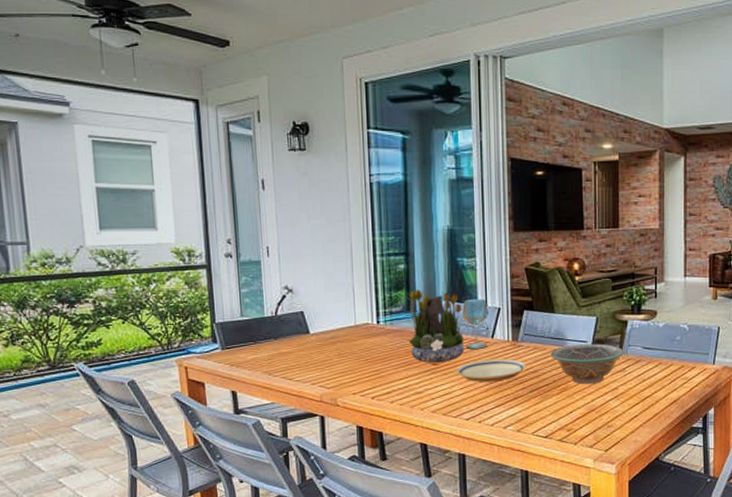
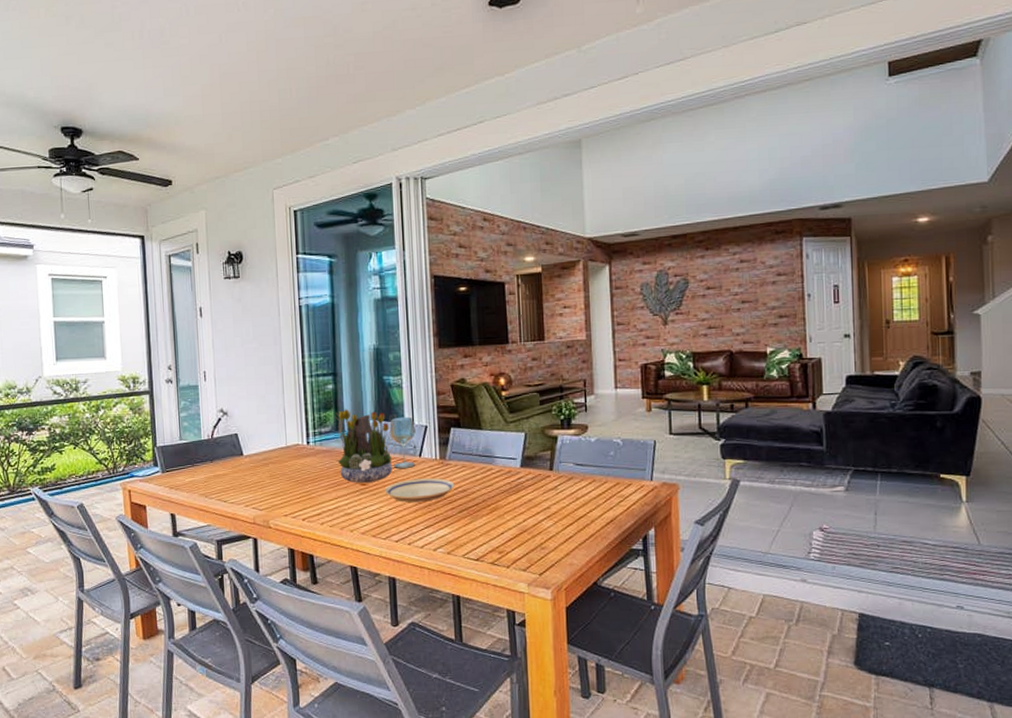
bowl: present [550,343,624,384] -> none [479,460,555,503]

